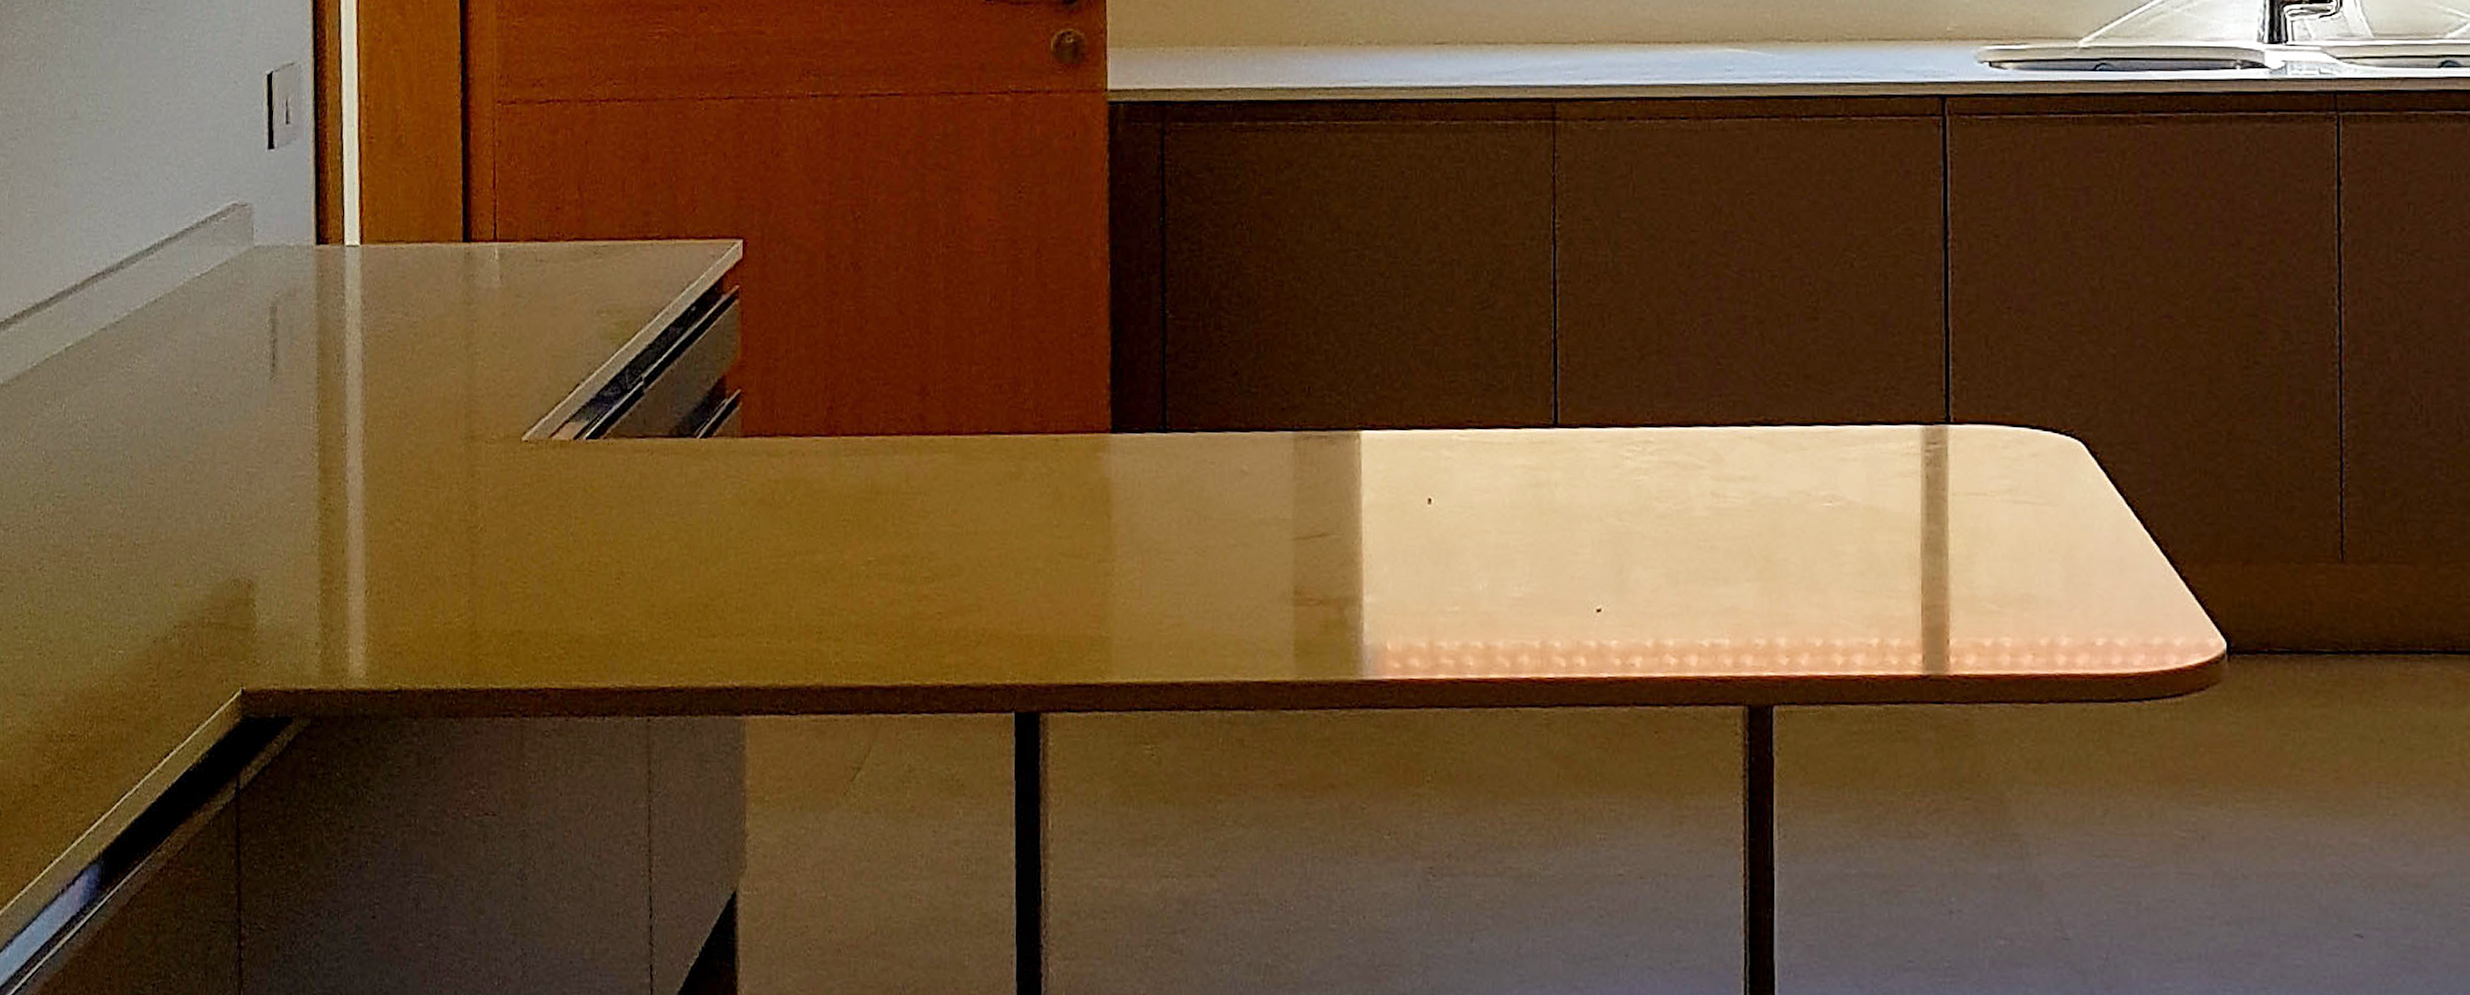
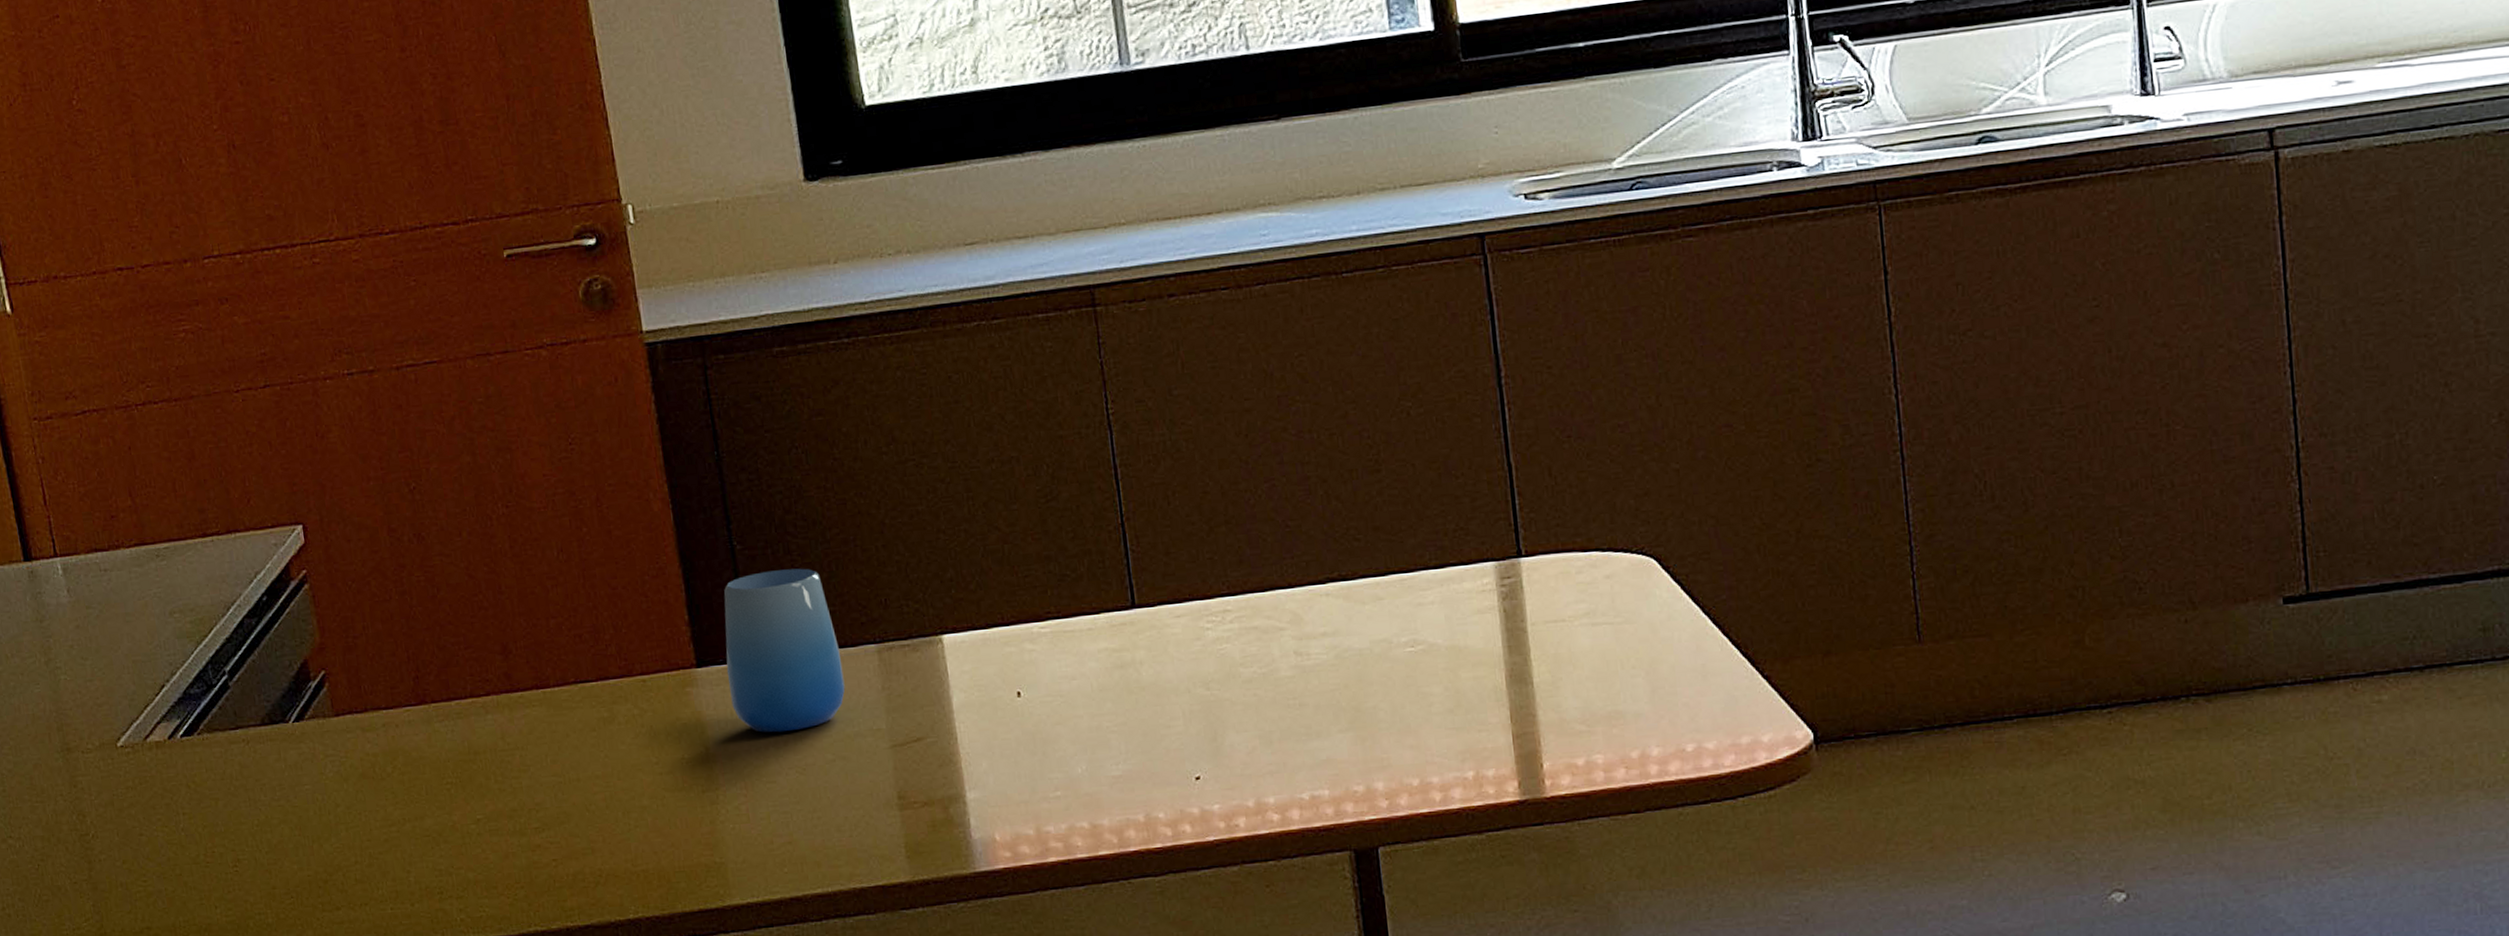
cup: none [1140,344,1257,510] -> present [723,568,845,733]

